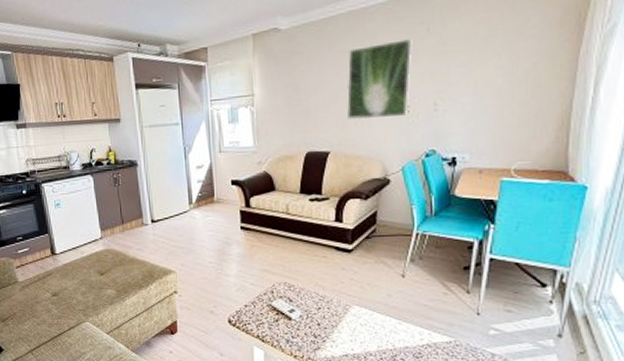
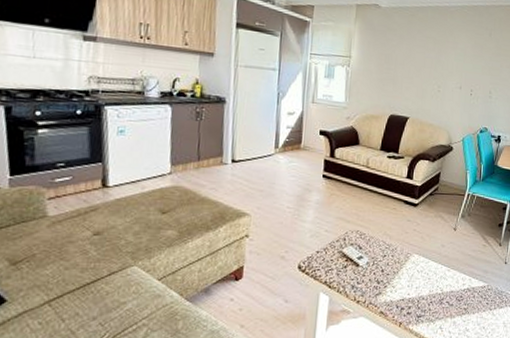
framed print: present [347,39,413,120] -> none [426,36,479,97]

